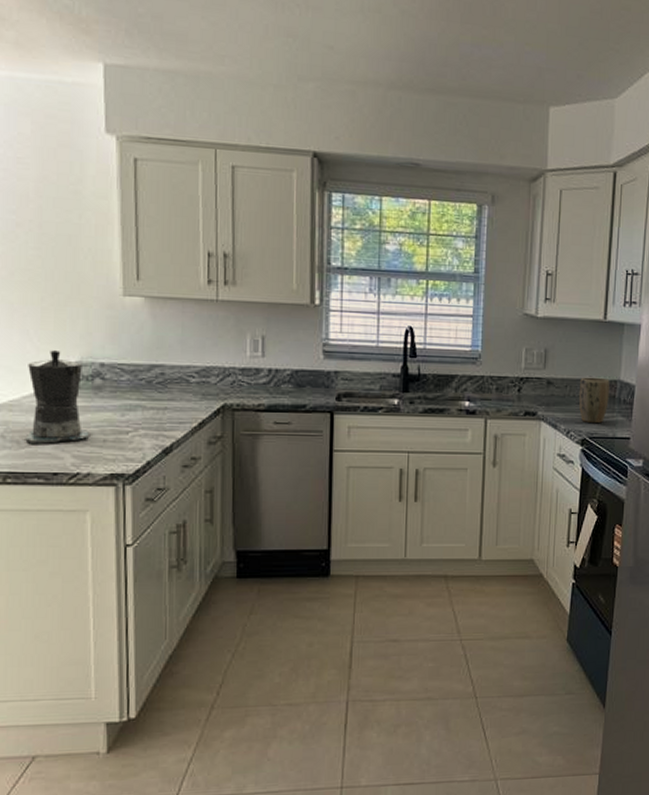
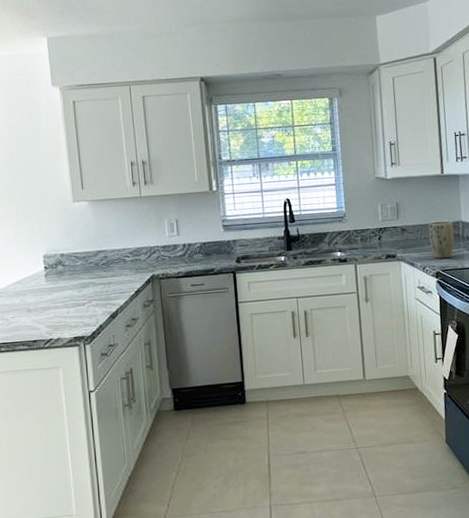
coffee maker: present [26,350,89,445] -> none [10,248,57,321]

